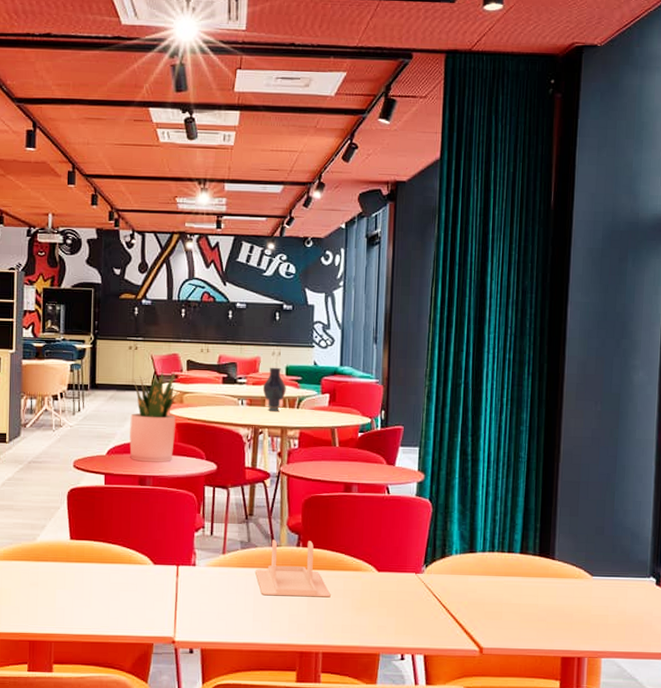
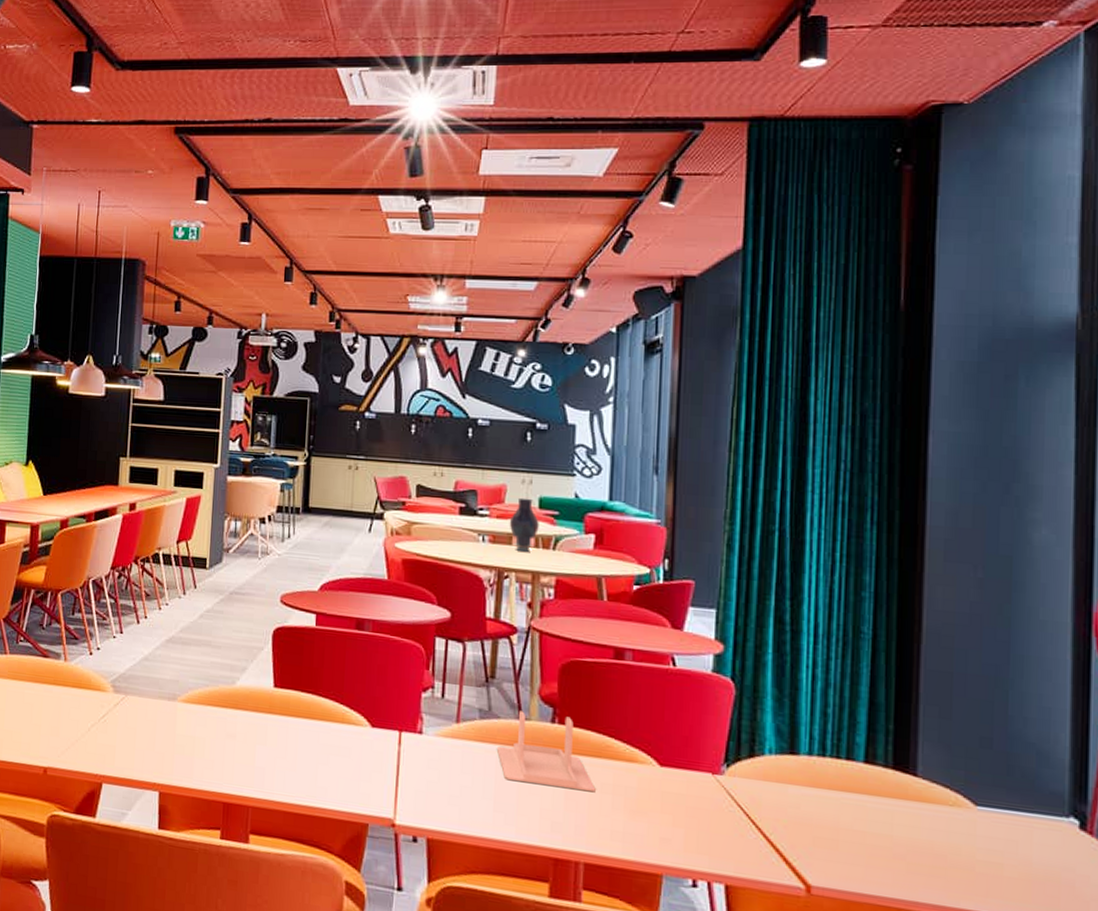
planter: present [129,370,179,462] -> none [346,495,406,605]

